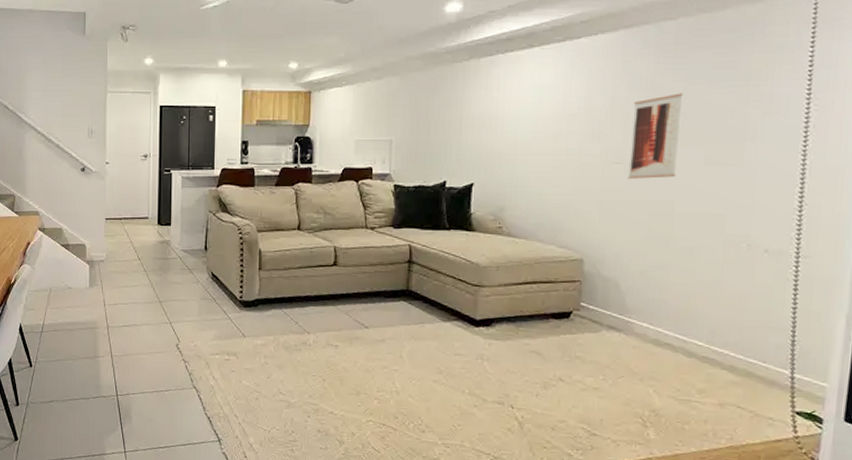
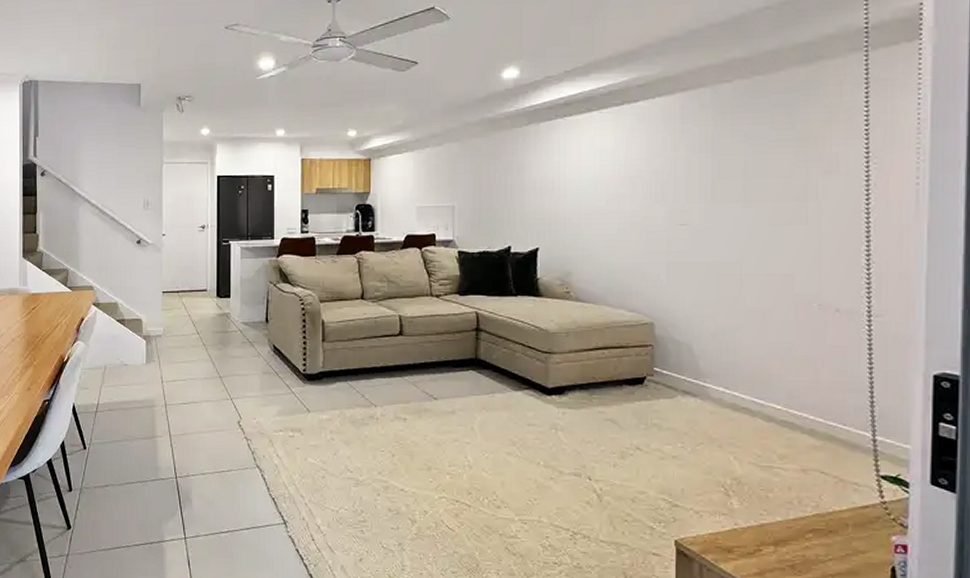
wall art: present [628,93,684,179] -> none [693,154,743,240]

